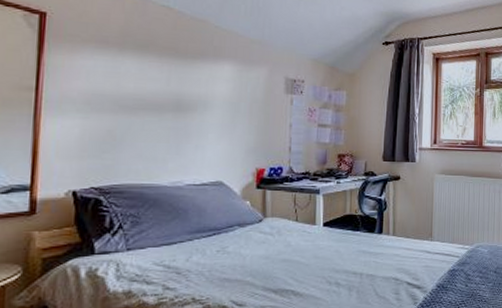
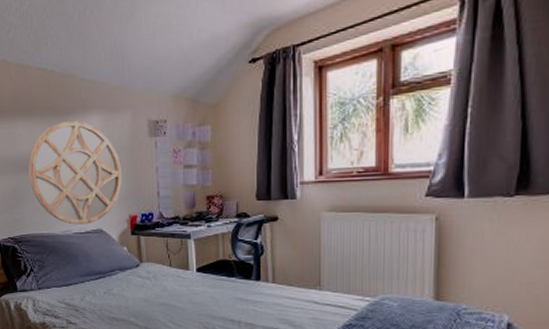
mirror: none [133,65,252,176] -> present [28,120,122,225]

